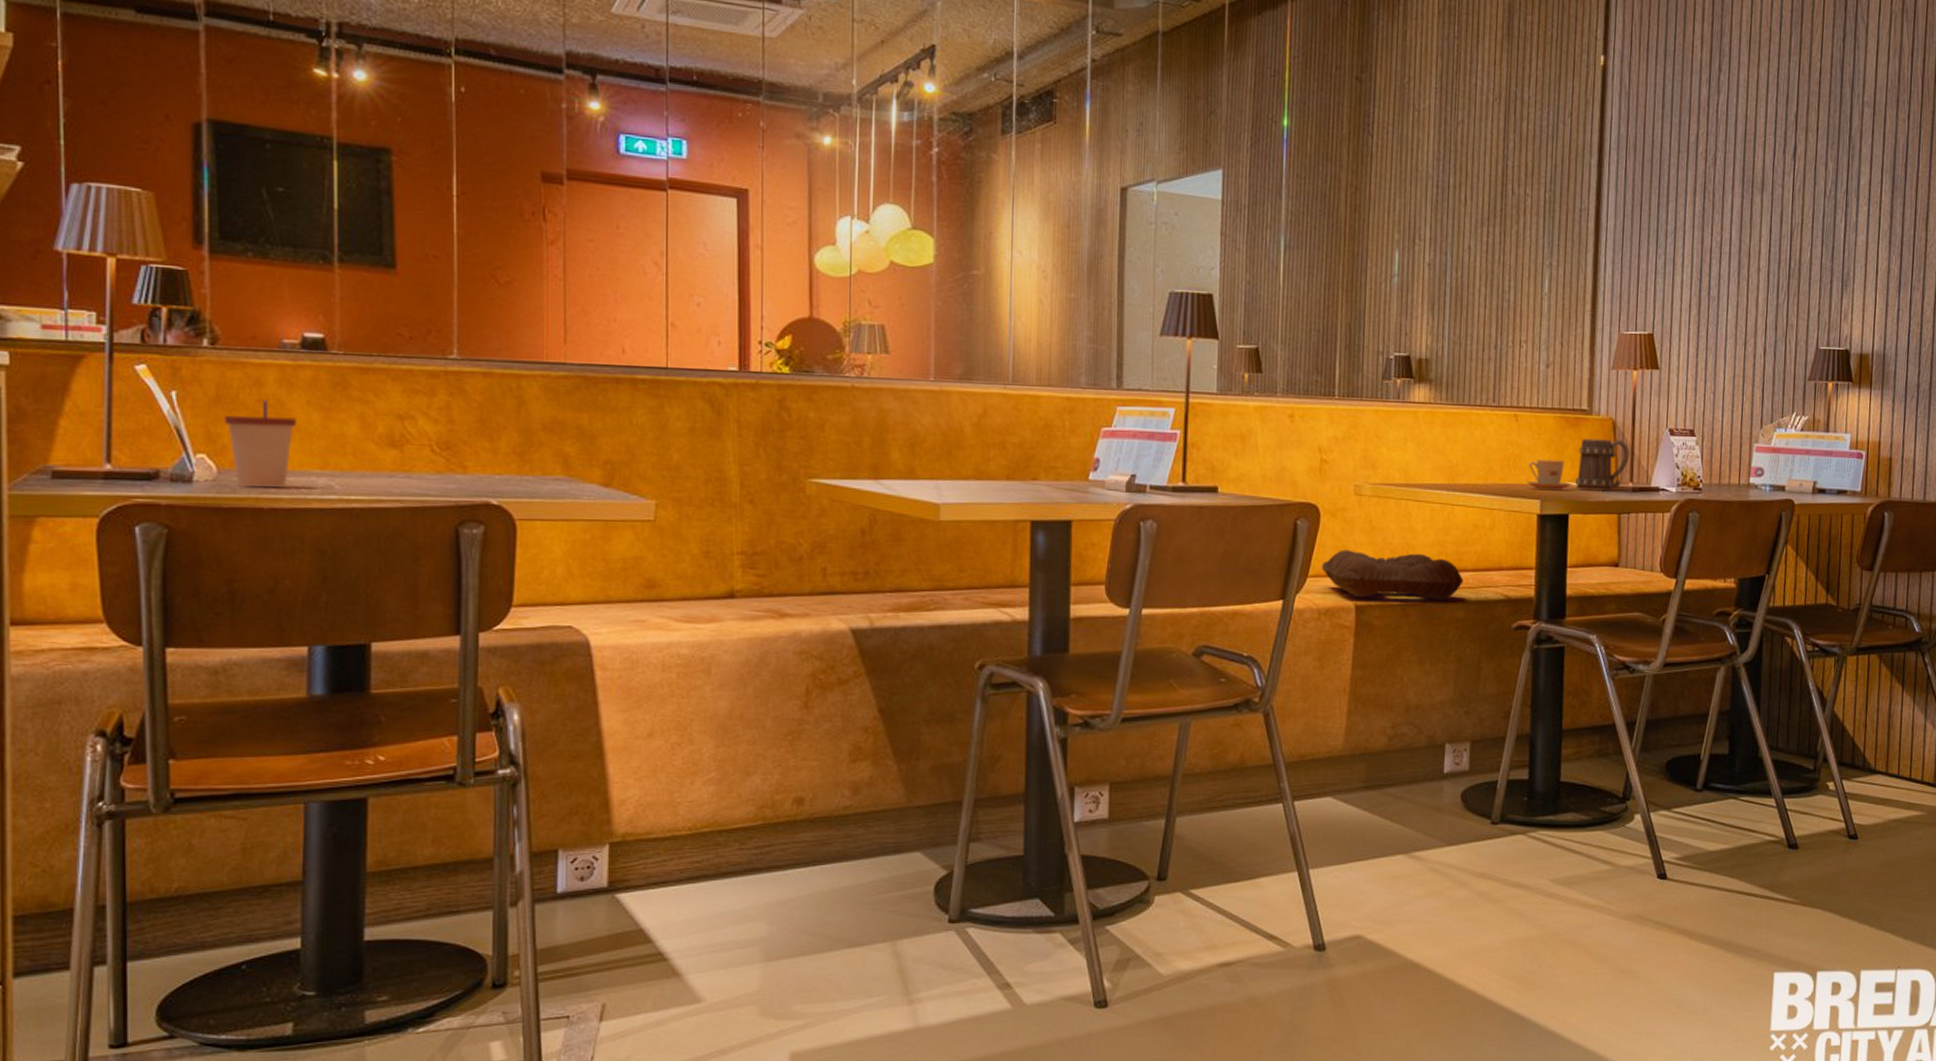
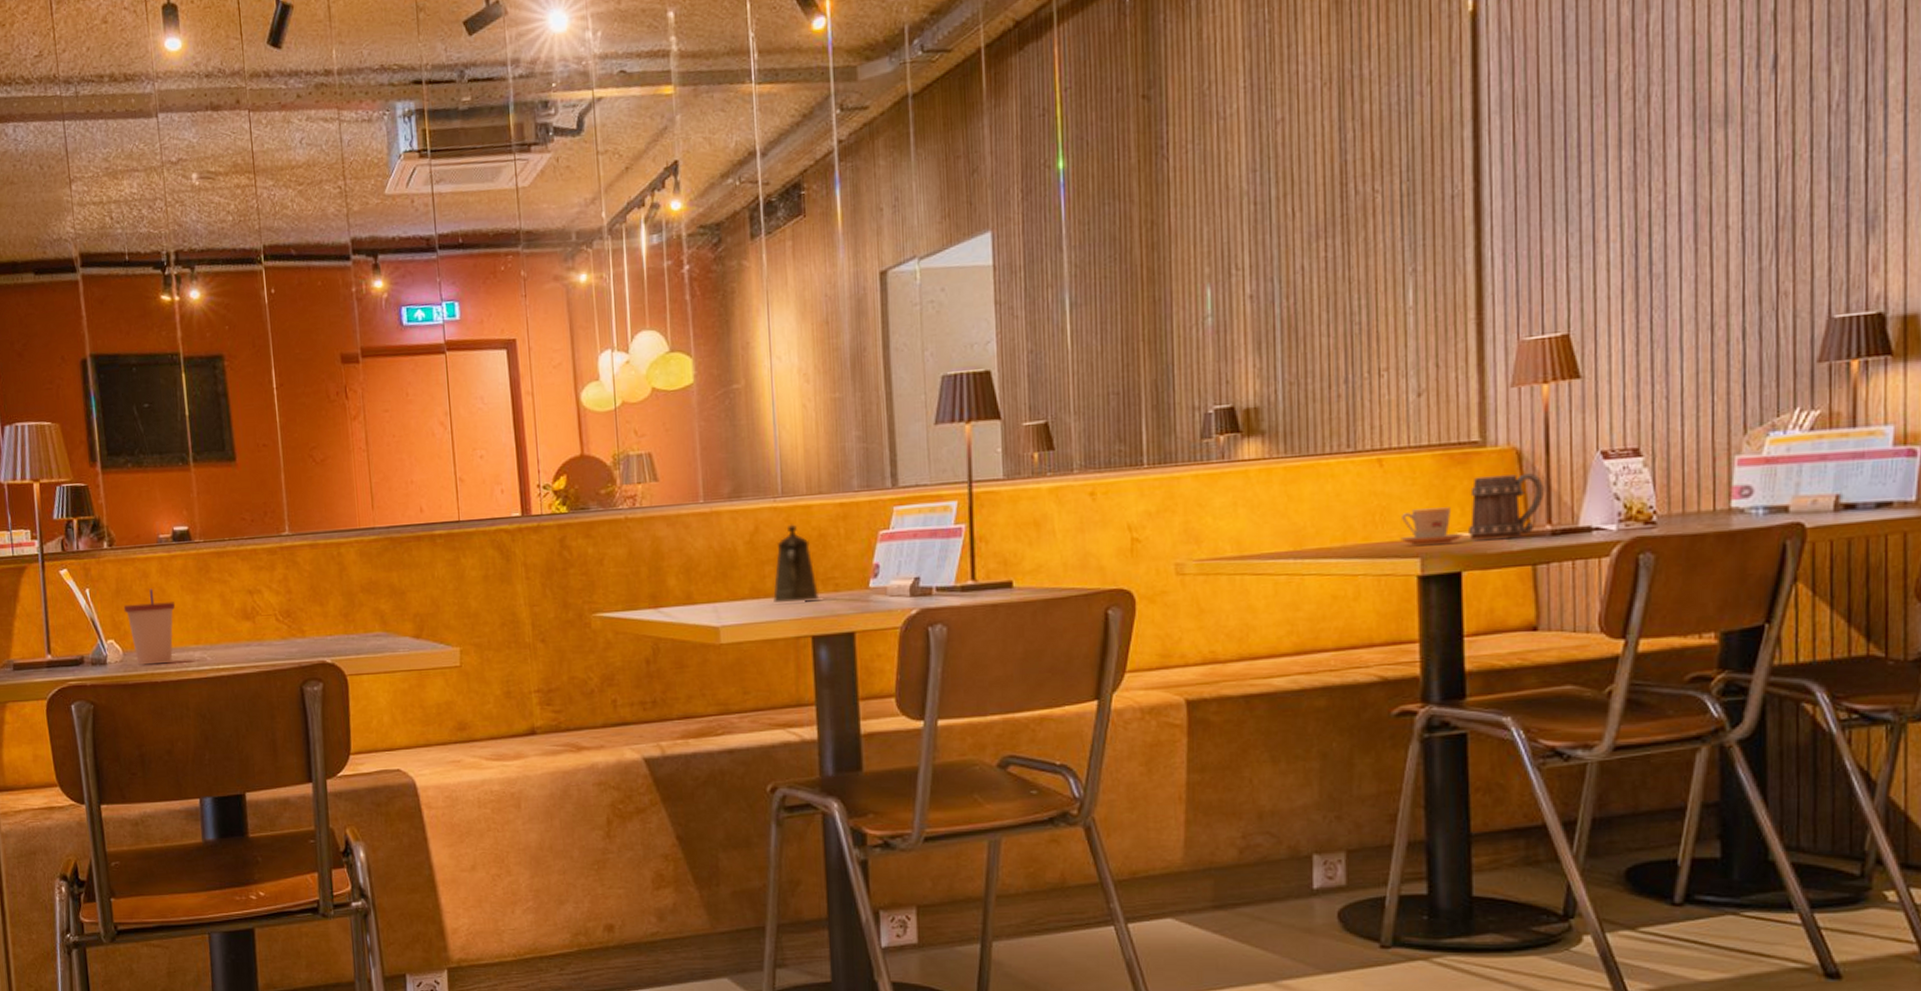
coffee pot: none [996,412,1041,488] -> present [773,524,820,604]
seat cushion: present [1321,550,1464,600] -> none [1140,635,1323,692]

